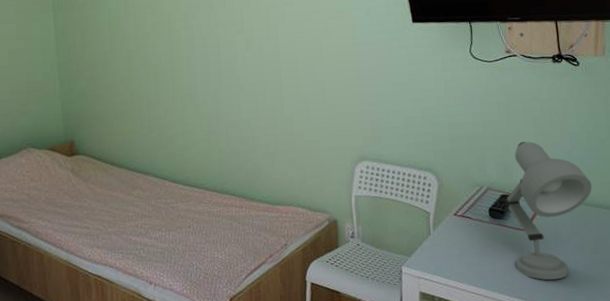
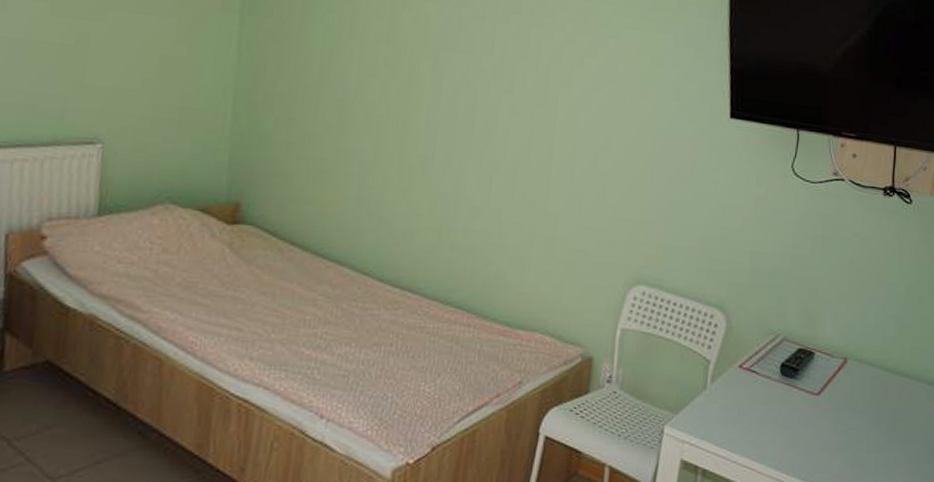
desk lamp: present [504,141,592,281] -> none [800,286,902,459]

